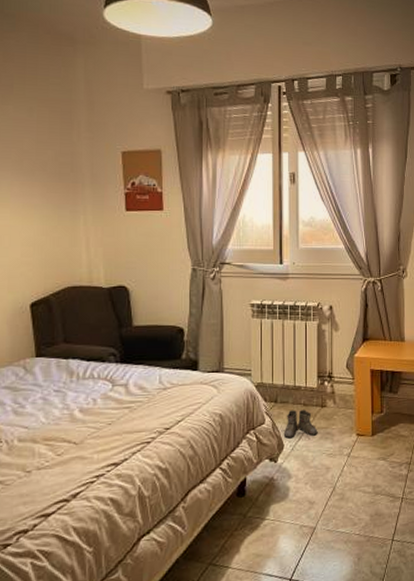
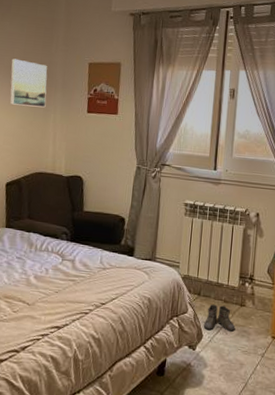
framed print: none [20,151,73,209] -> present [10,58,48,108]

